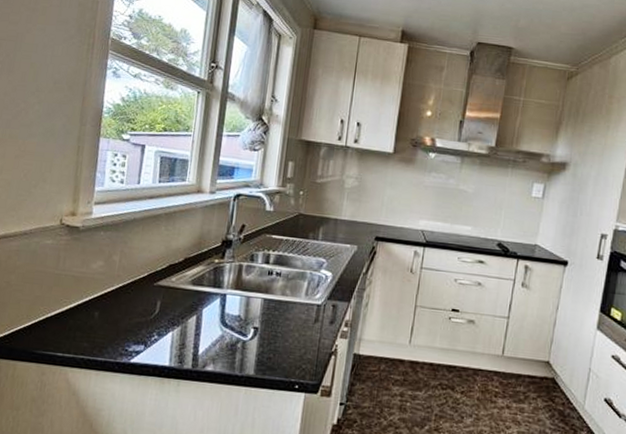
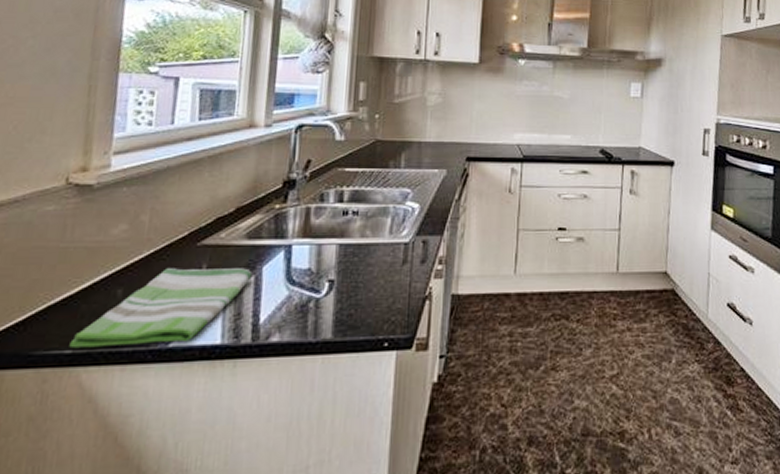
dish towel: none [60,300,195,361] -> present [69,268,253,349]

